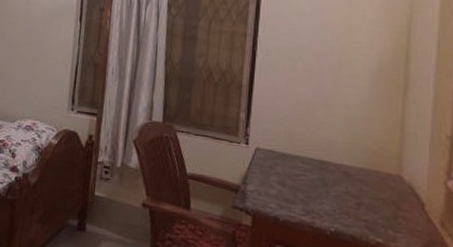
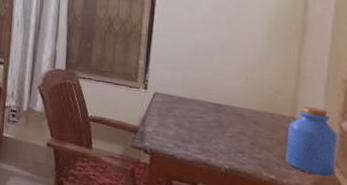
jar: none [392,164,445,240] -> present [286,106,339,177]

